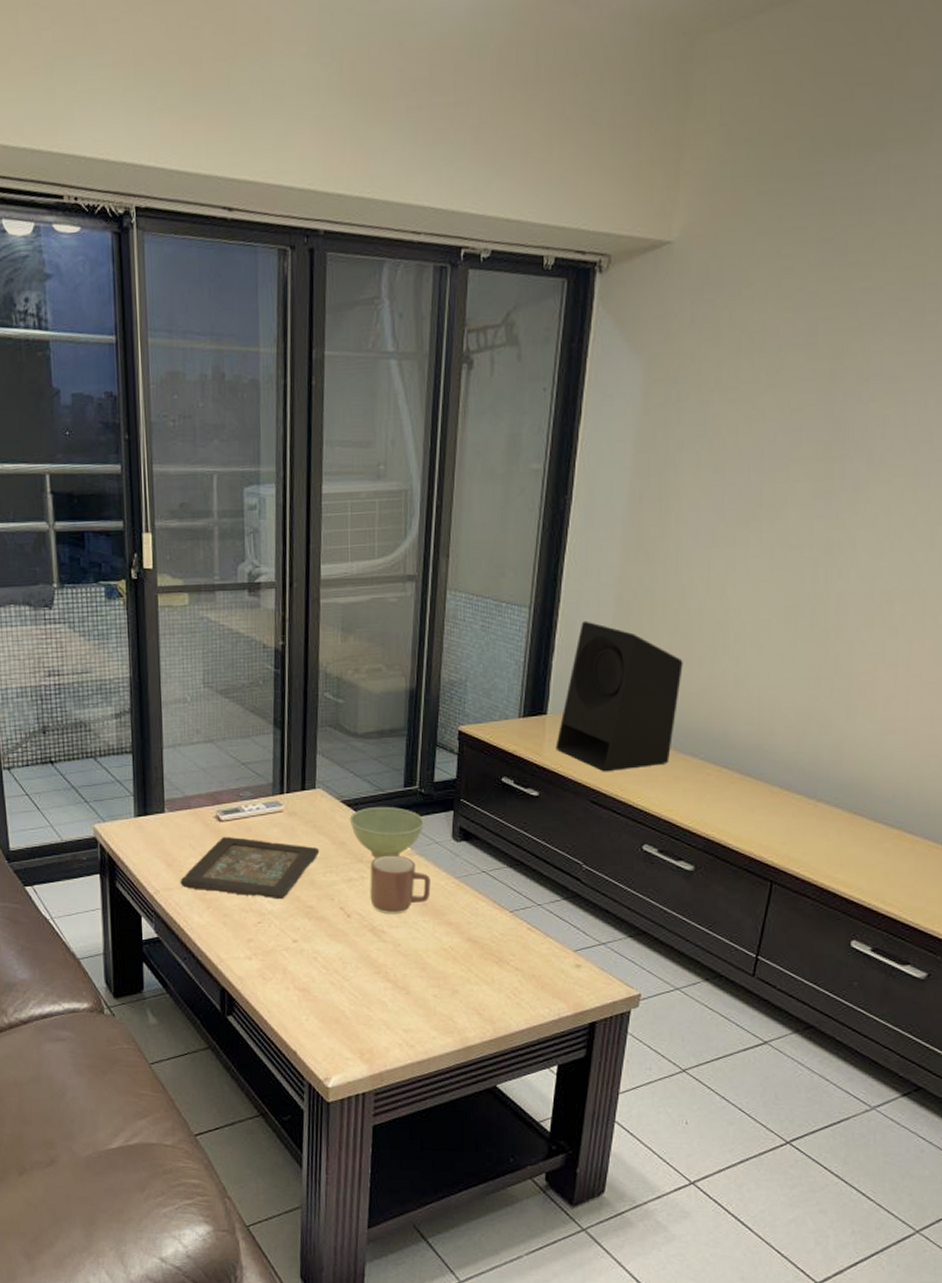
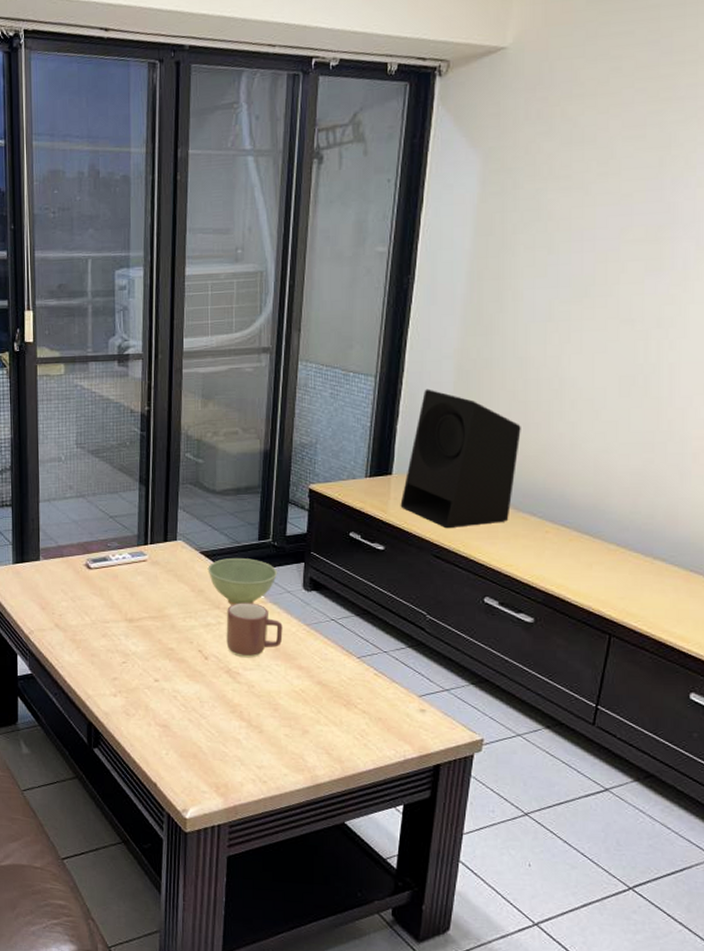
decorative tray: present [180,836,320,900] -> none [52,582,180,642]

